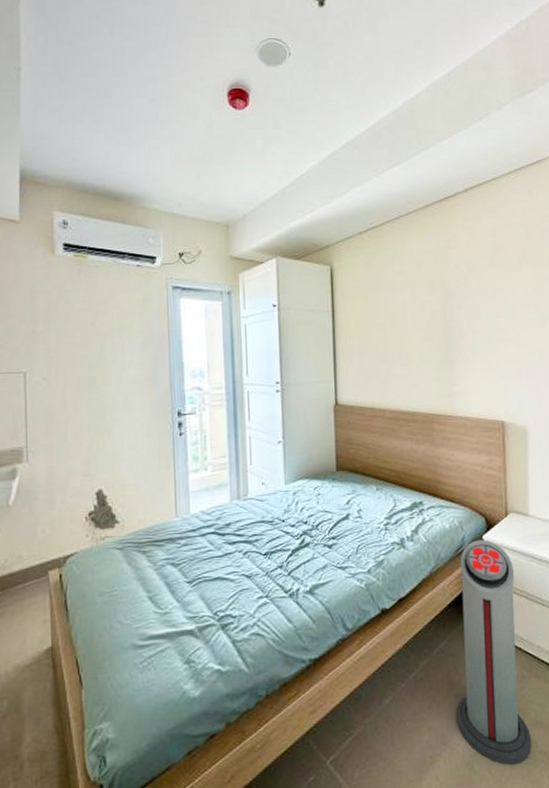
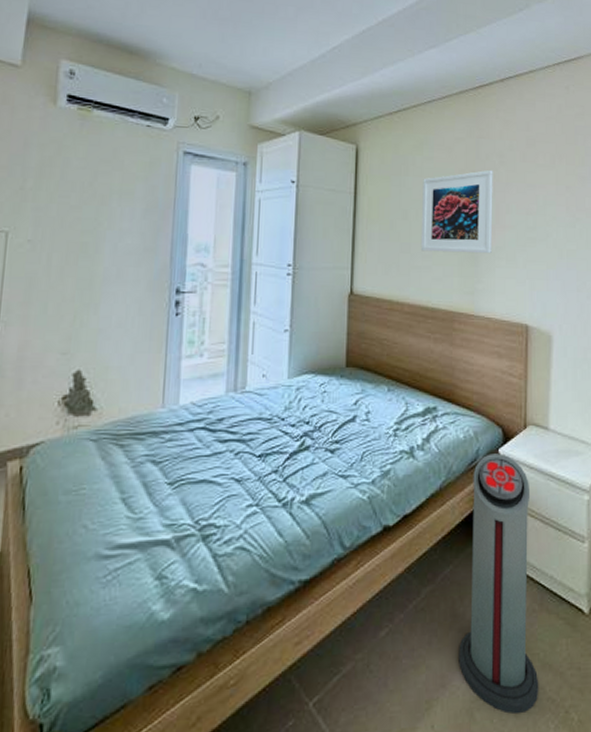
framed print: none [396,278,465,361] -> present [420,169,493,254]

